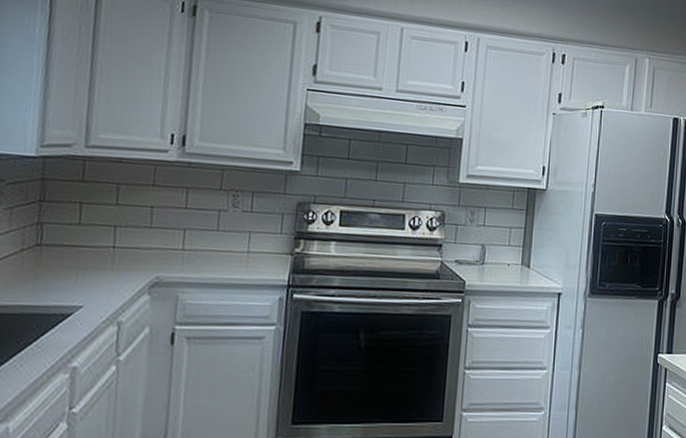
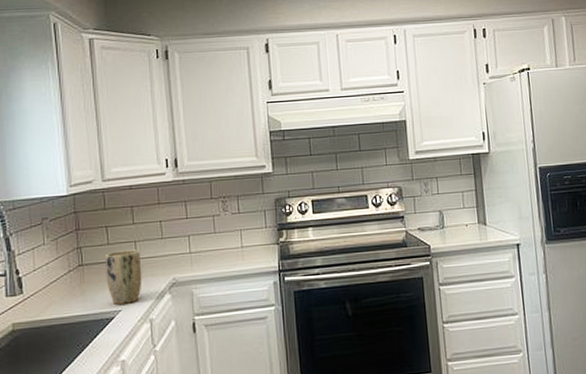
plant pot: none [69,234,120,300] -> present [104,249,142,305]

